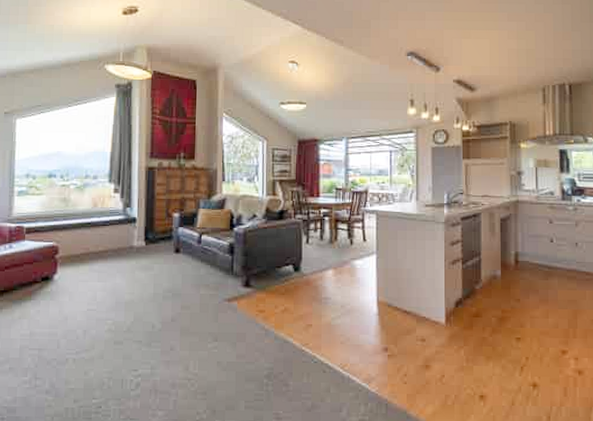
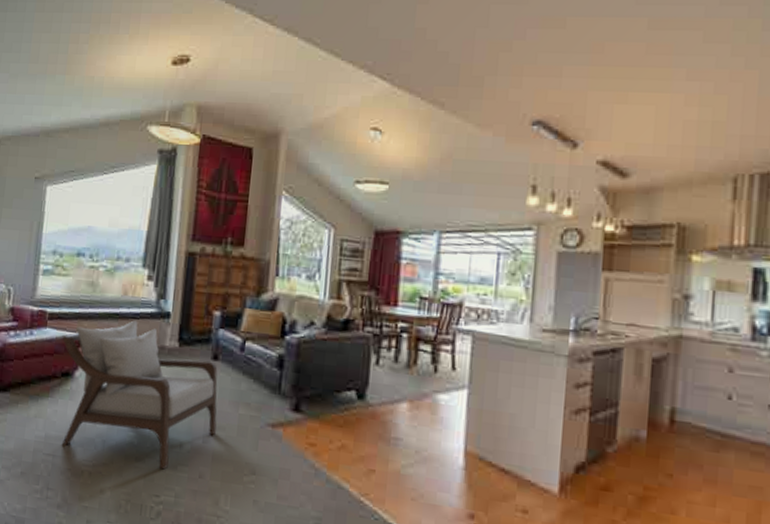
armchair: none [40,227,182,348] -> present [61,320,218,470]

